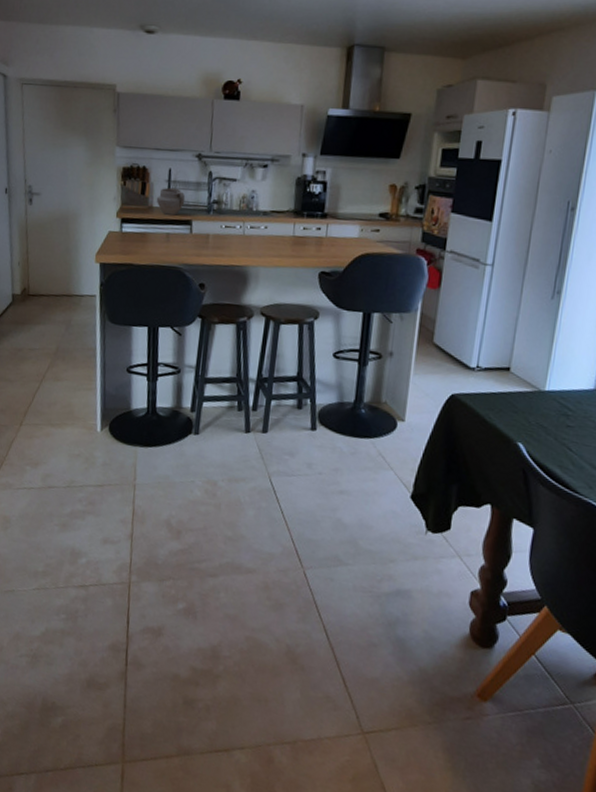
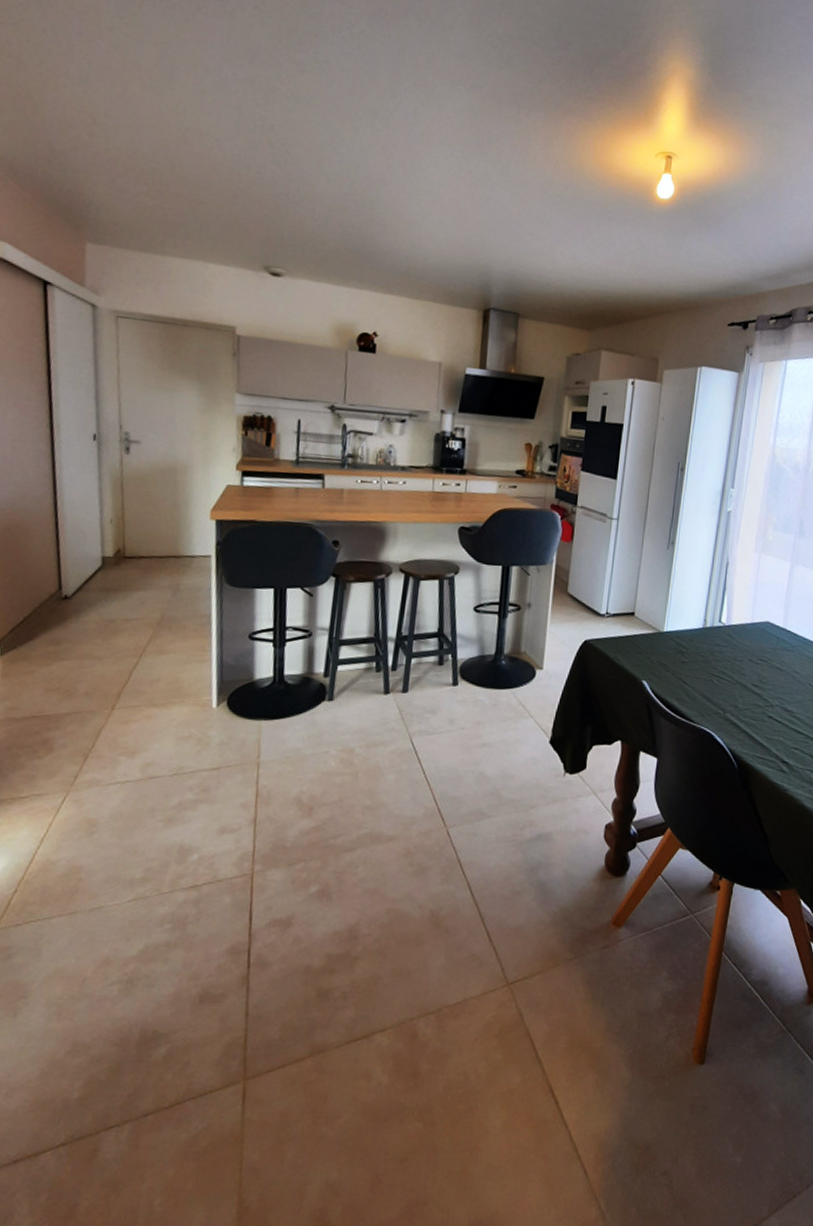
jug: present [156,187,186,217] -> none [283,439,317,470]

